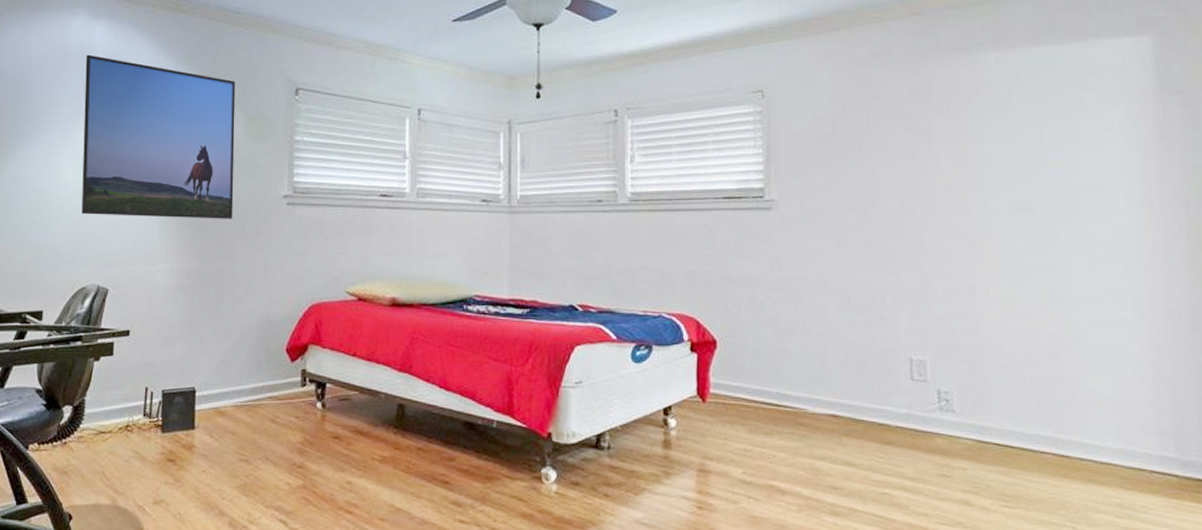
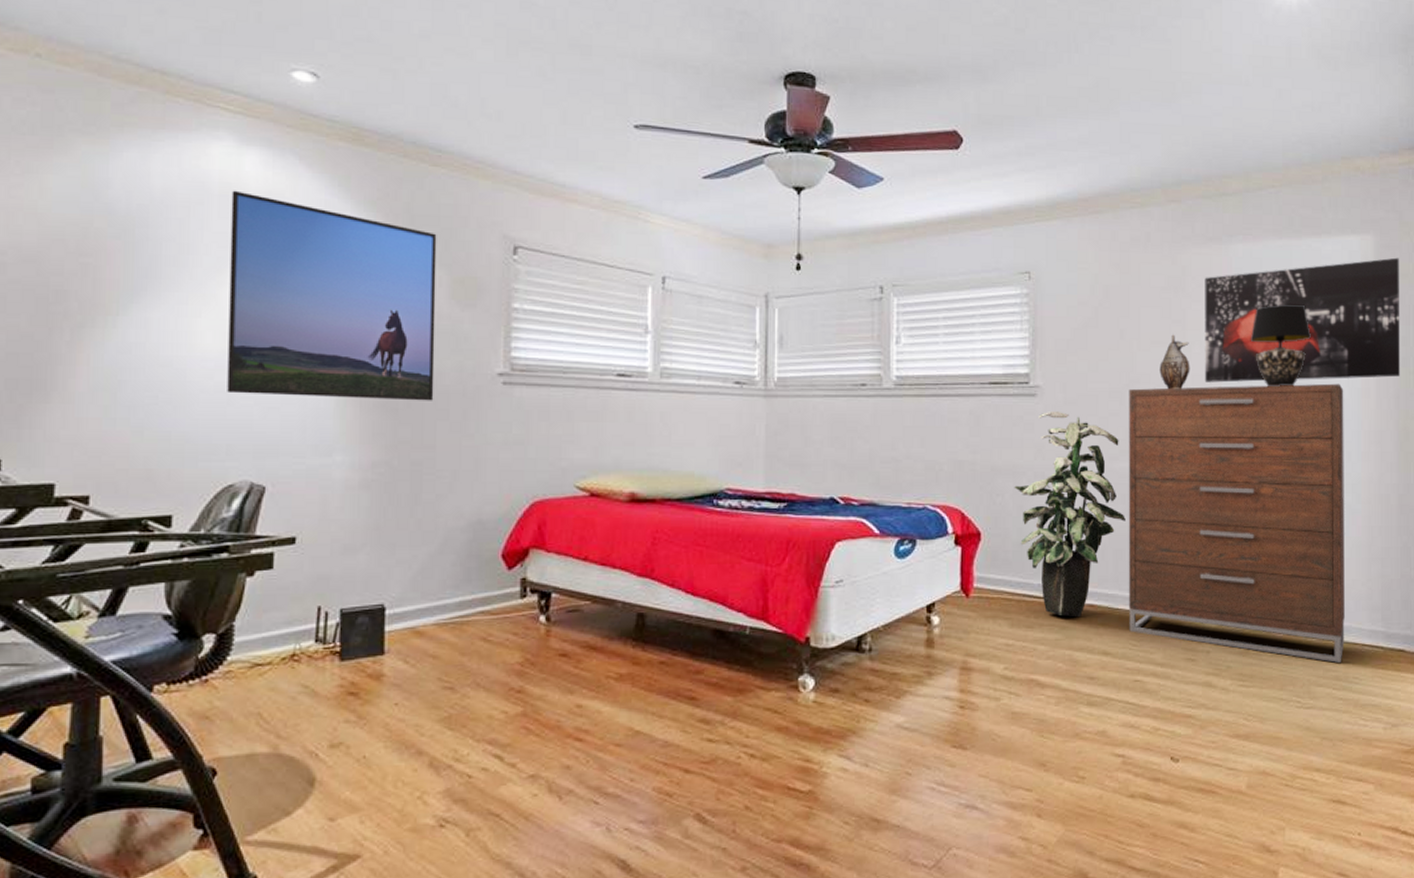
indoor plant: none [750,225,869,427] -> present [1014,412,1125,618]
dresser: none [869,193,1129,489] -> present [1128,383,1345,663]
decorative vase: none [903,146,938,201] -> present [1160,334,1190,389]
wall art: none [952,58,1191,194] -> present [1204,257,1401,383]
table lamp: none [1006,111,1079,197] -> present [1250,304,1312,387]

